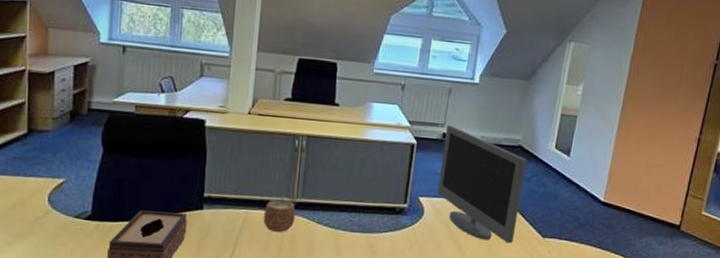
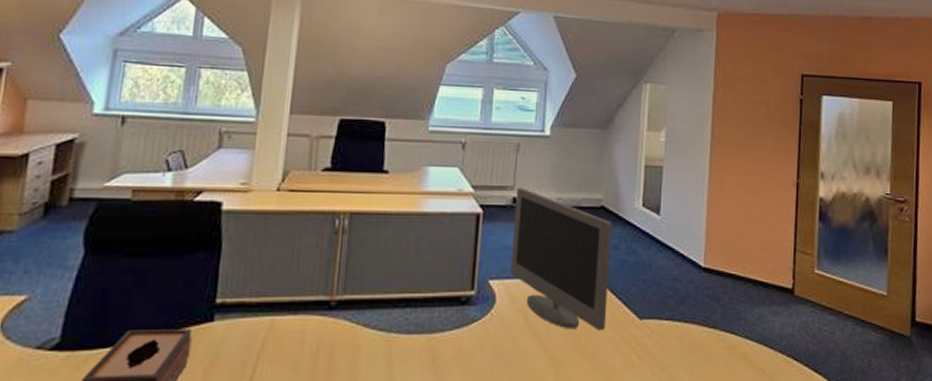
mug: present [263,198,296,232] -> none [292,297,335,343]

